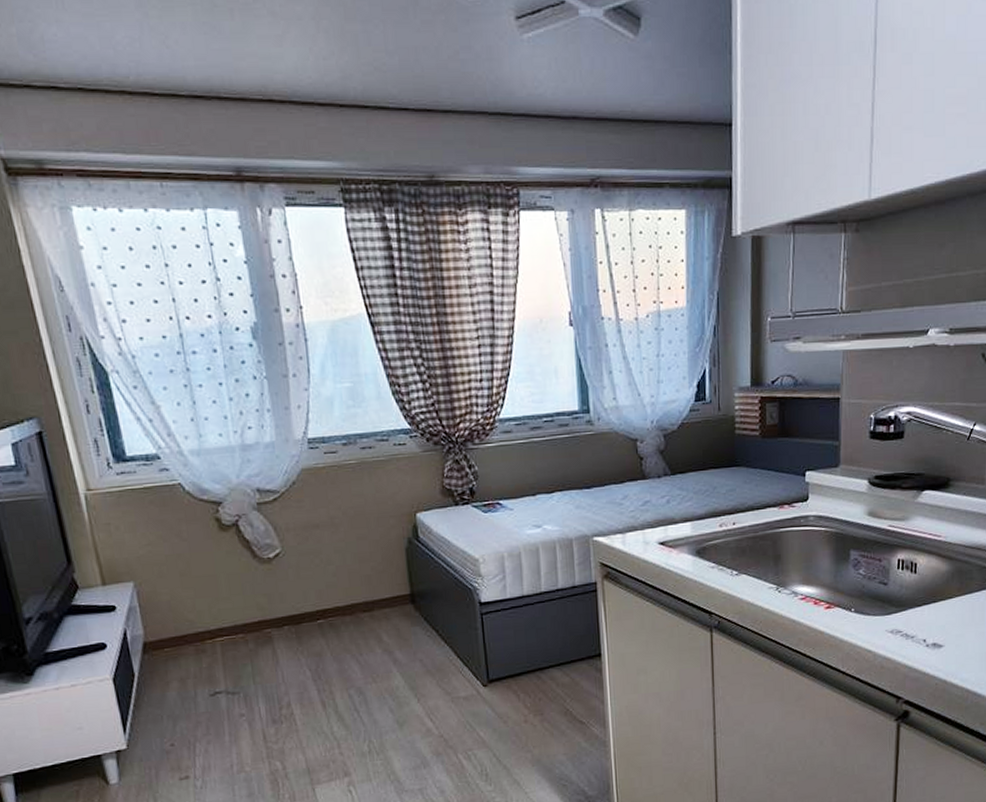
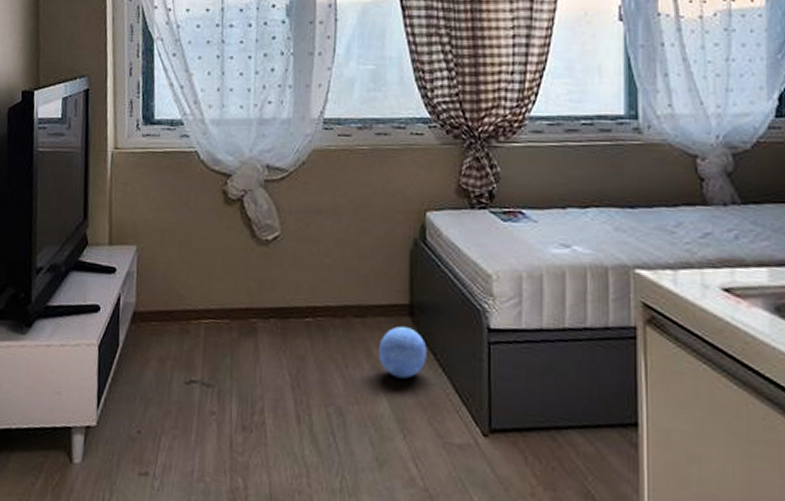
ball: none [387,612,431,655] -> present [378,325,427,379]

